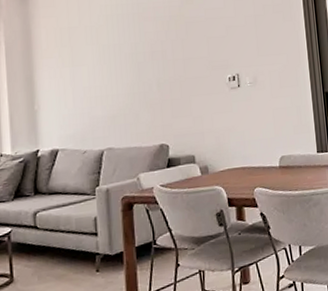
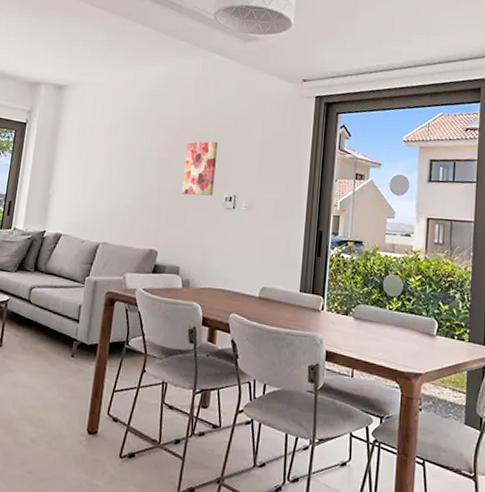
wall art: none [178,24,215,83] -> present [181,141,218,196]

